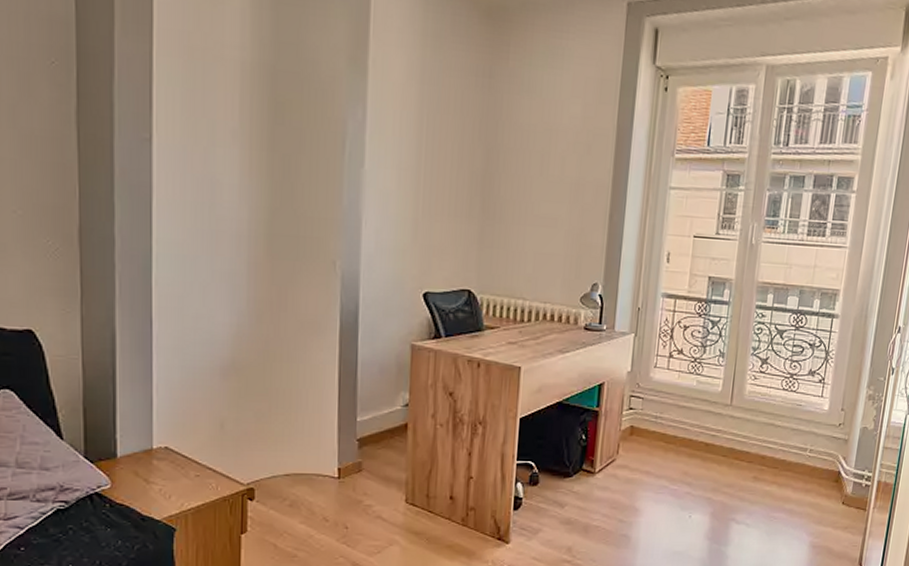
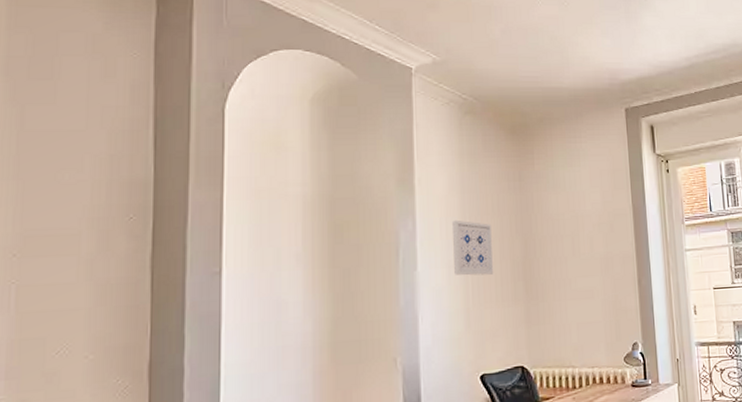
wall art: none [405,114,452,185] -> present [453,220,494,276]

